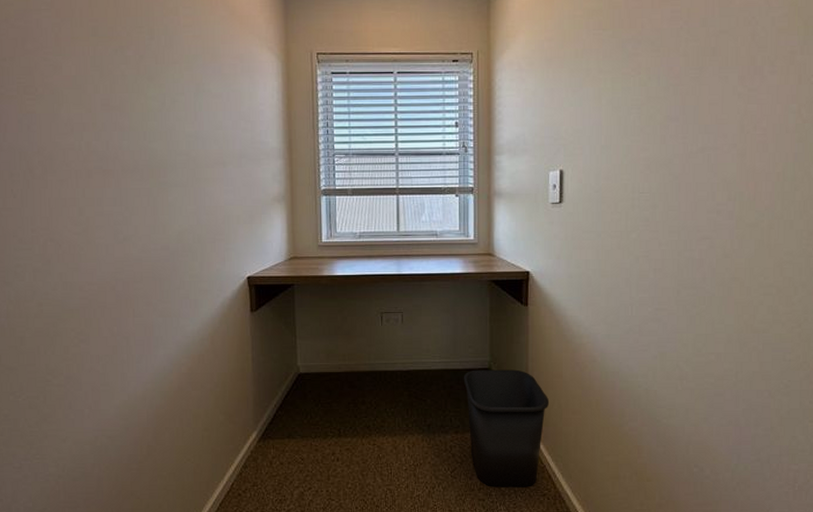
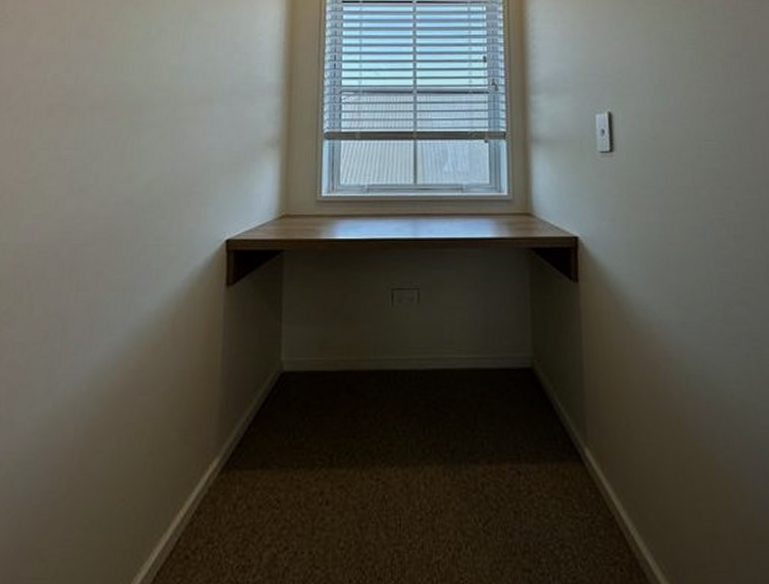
waste bin: present [463,369,550,487] -> none [498,369,614,551]

